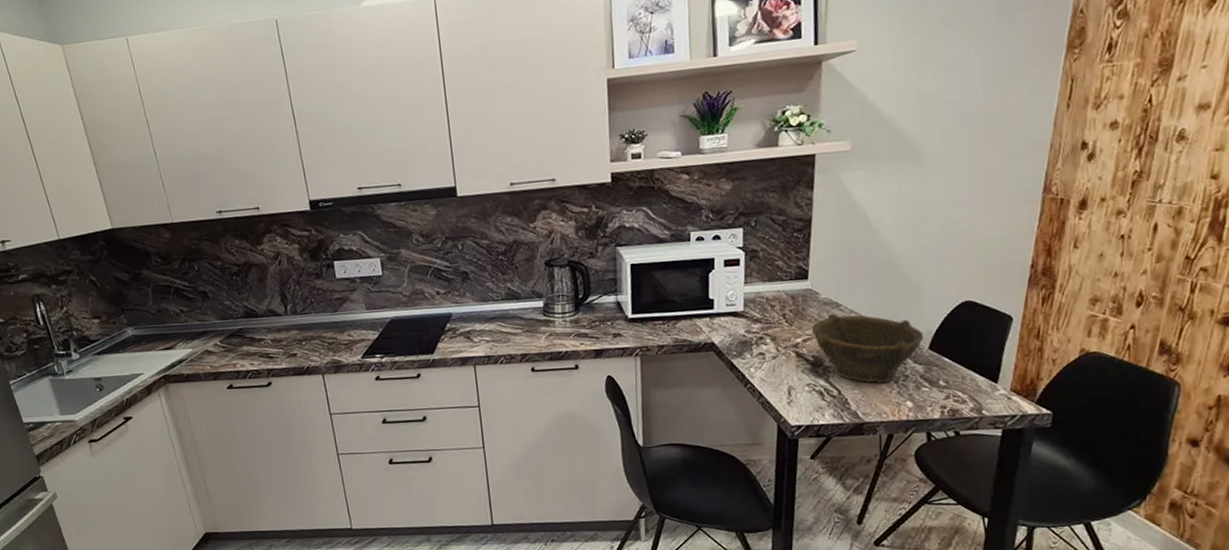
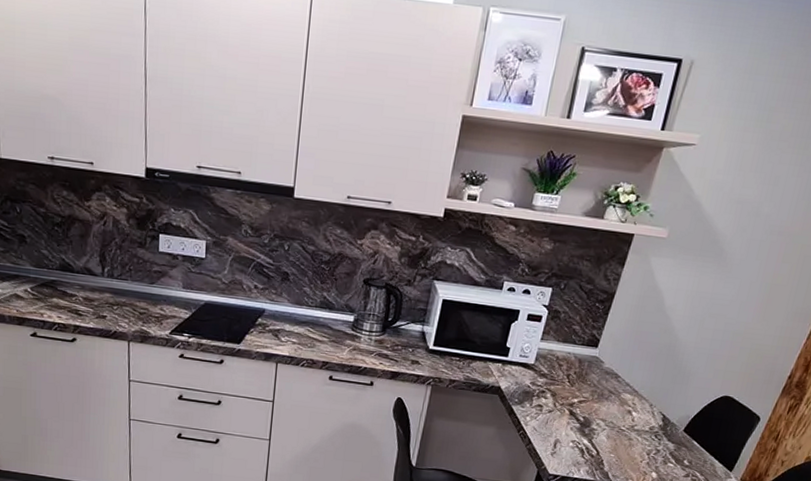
bowl: present [812,314,924,383] -> none [589,383,683,453]

